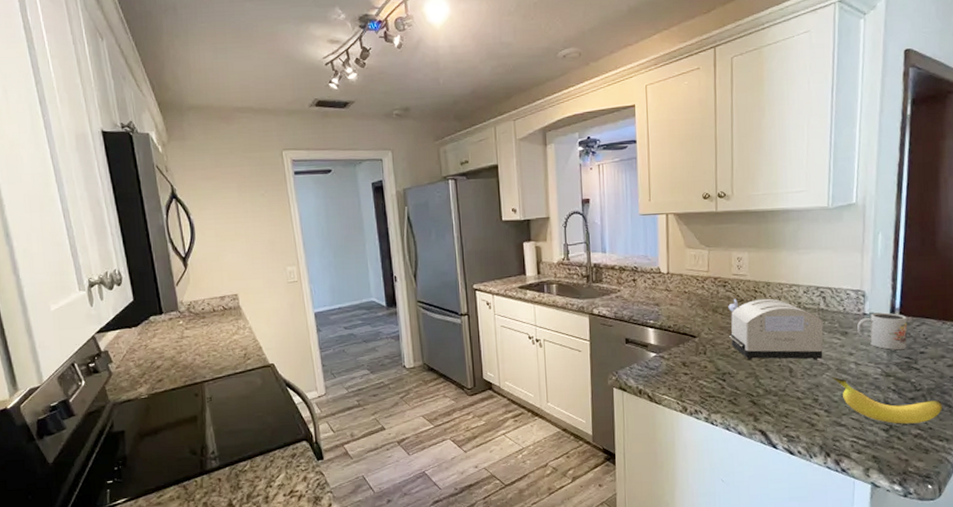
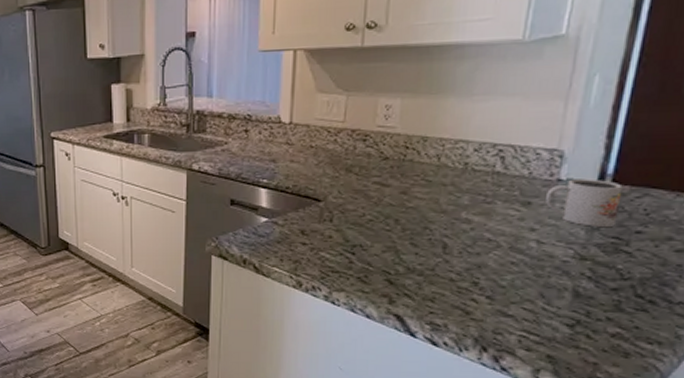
toaster: present [728,298,824,360] -> none [364,156,498,235]
banana: present [832,377,943,424] -> none [502,257,660,320]

